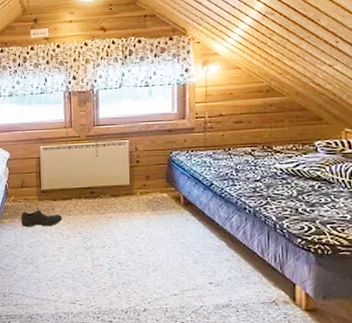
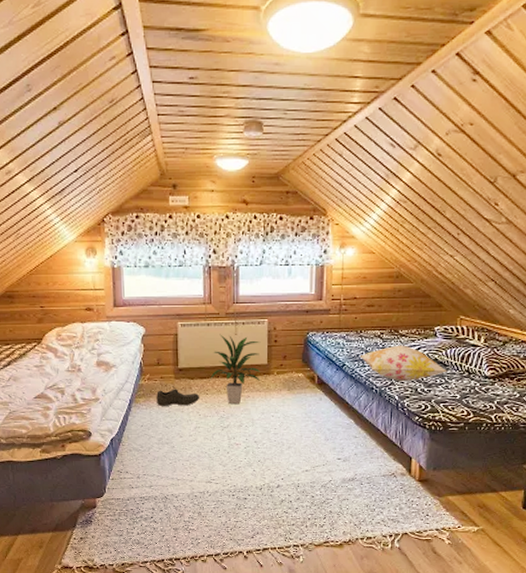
indoor plant: none [71,156,123,226] -> present [209,334,261,405]
decorative pillow: none [230,162,333,202] -> present [360,345,448,382]

